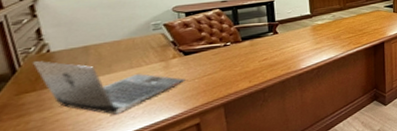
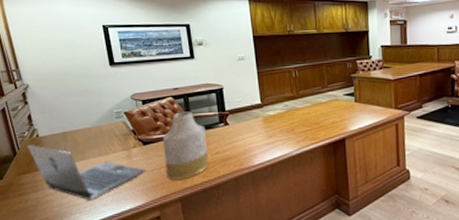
vase: none [206,22,256,88] -> present [162,111,208,181]

